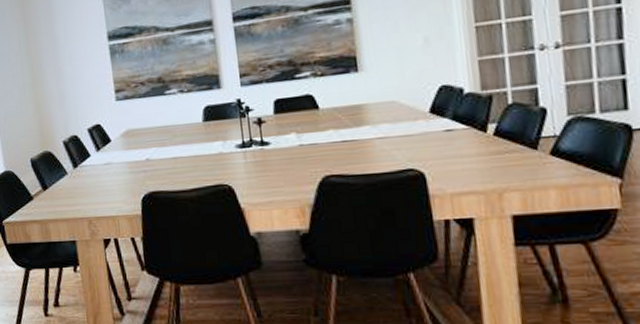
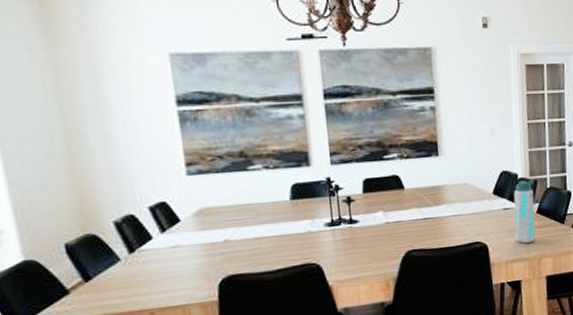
water bottle: none [458,95,494,174] -> present [513,180,536,244]

